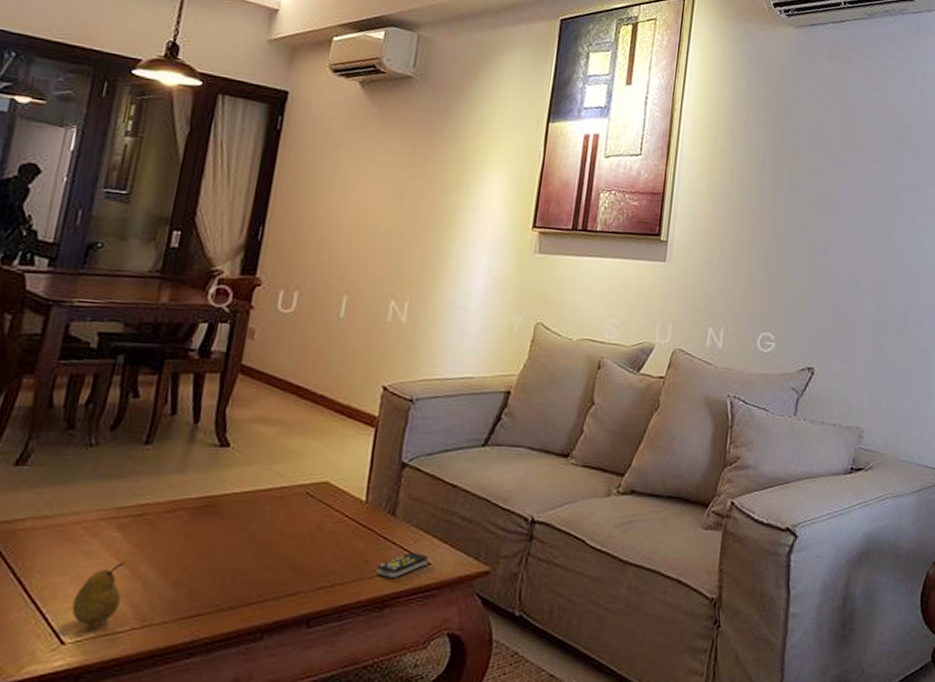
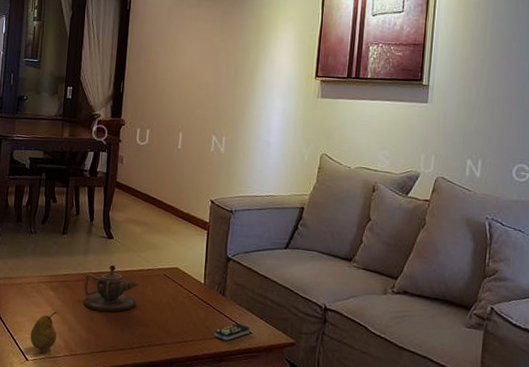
teapot: none [172,484,265,555] -> present [83,264,139,313]

